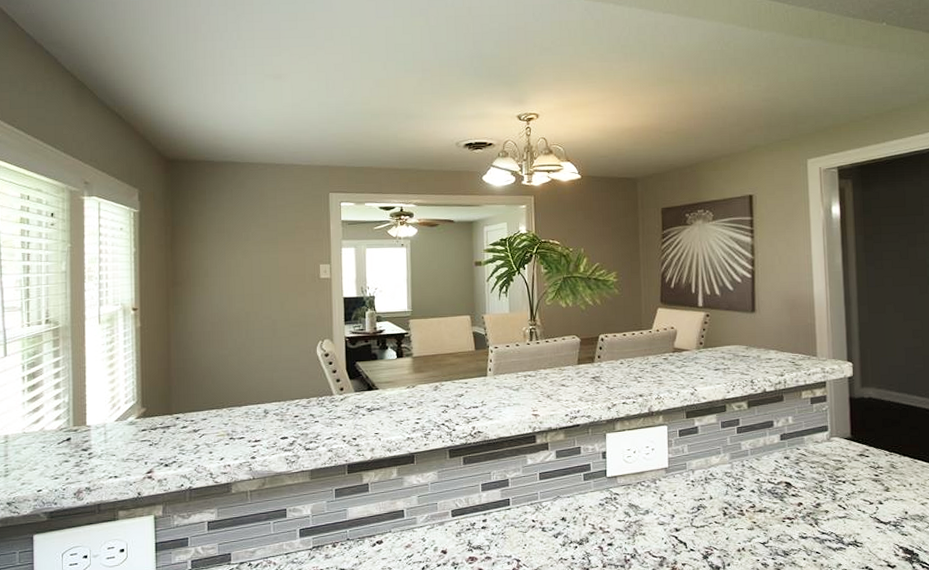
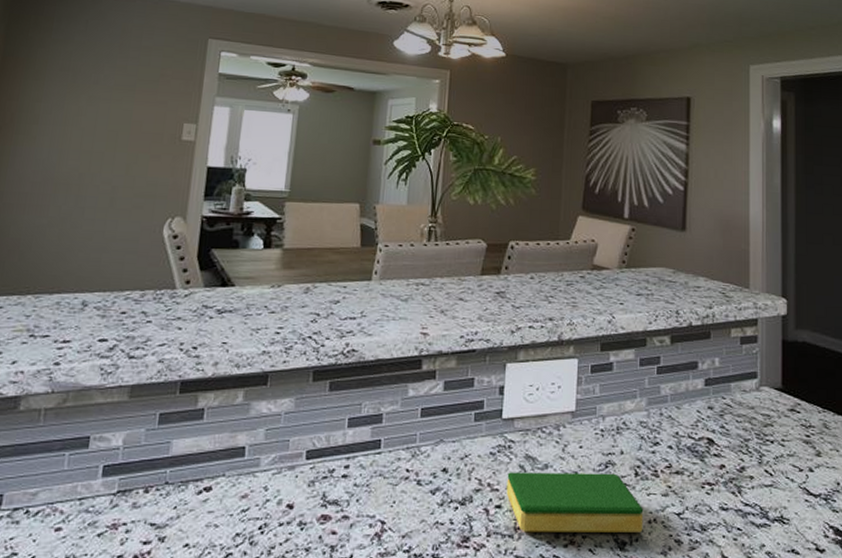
dish sponge: none [615,514,734,563] -> present [506,472,644,533]

